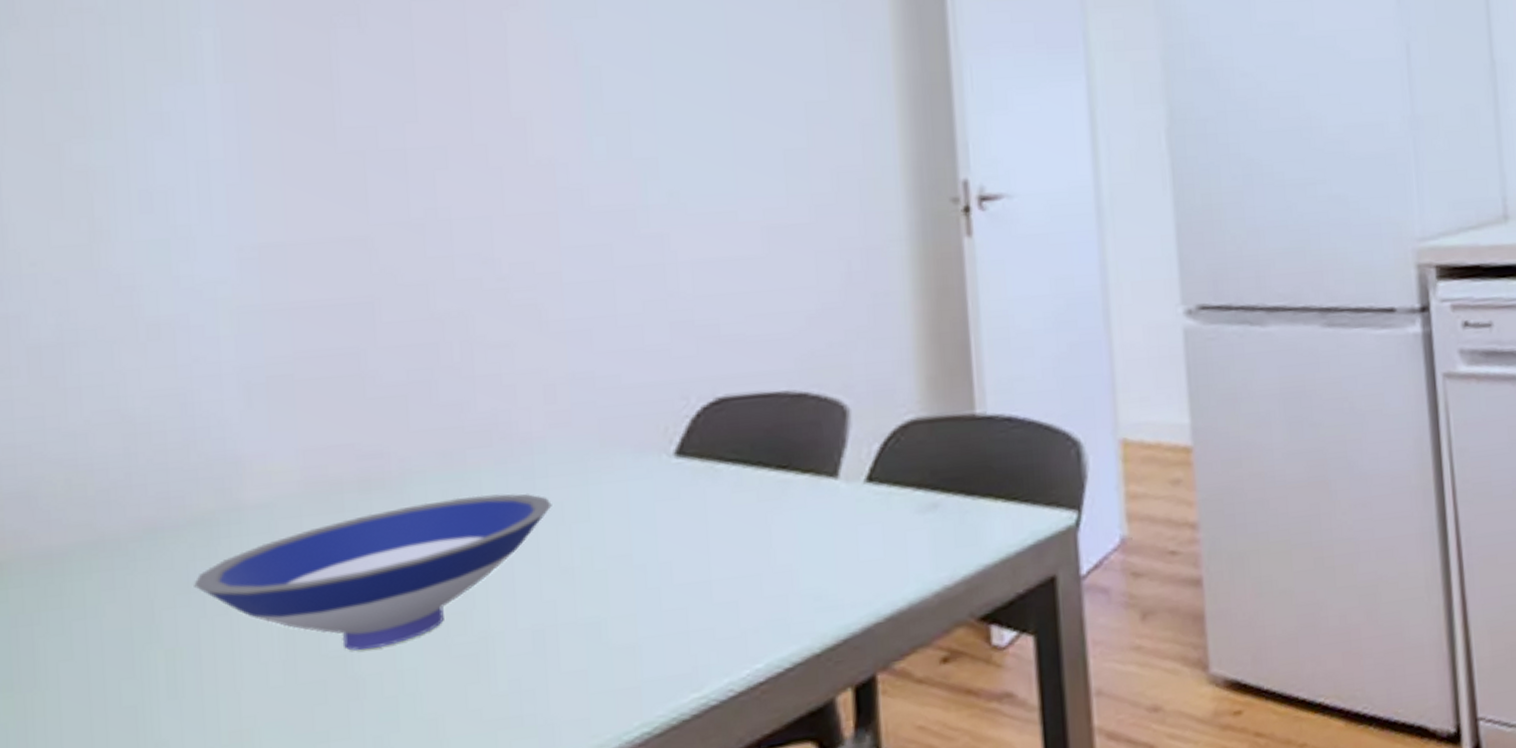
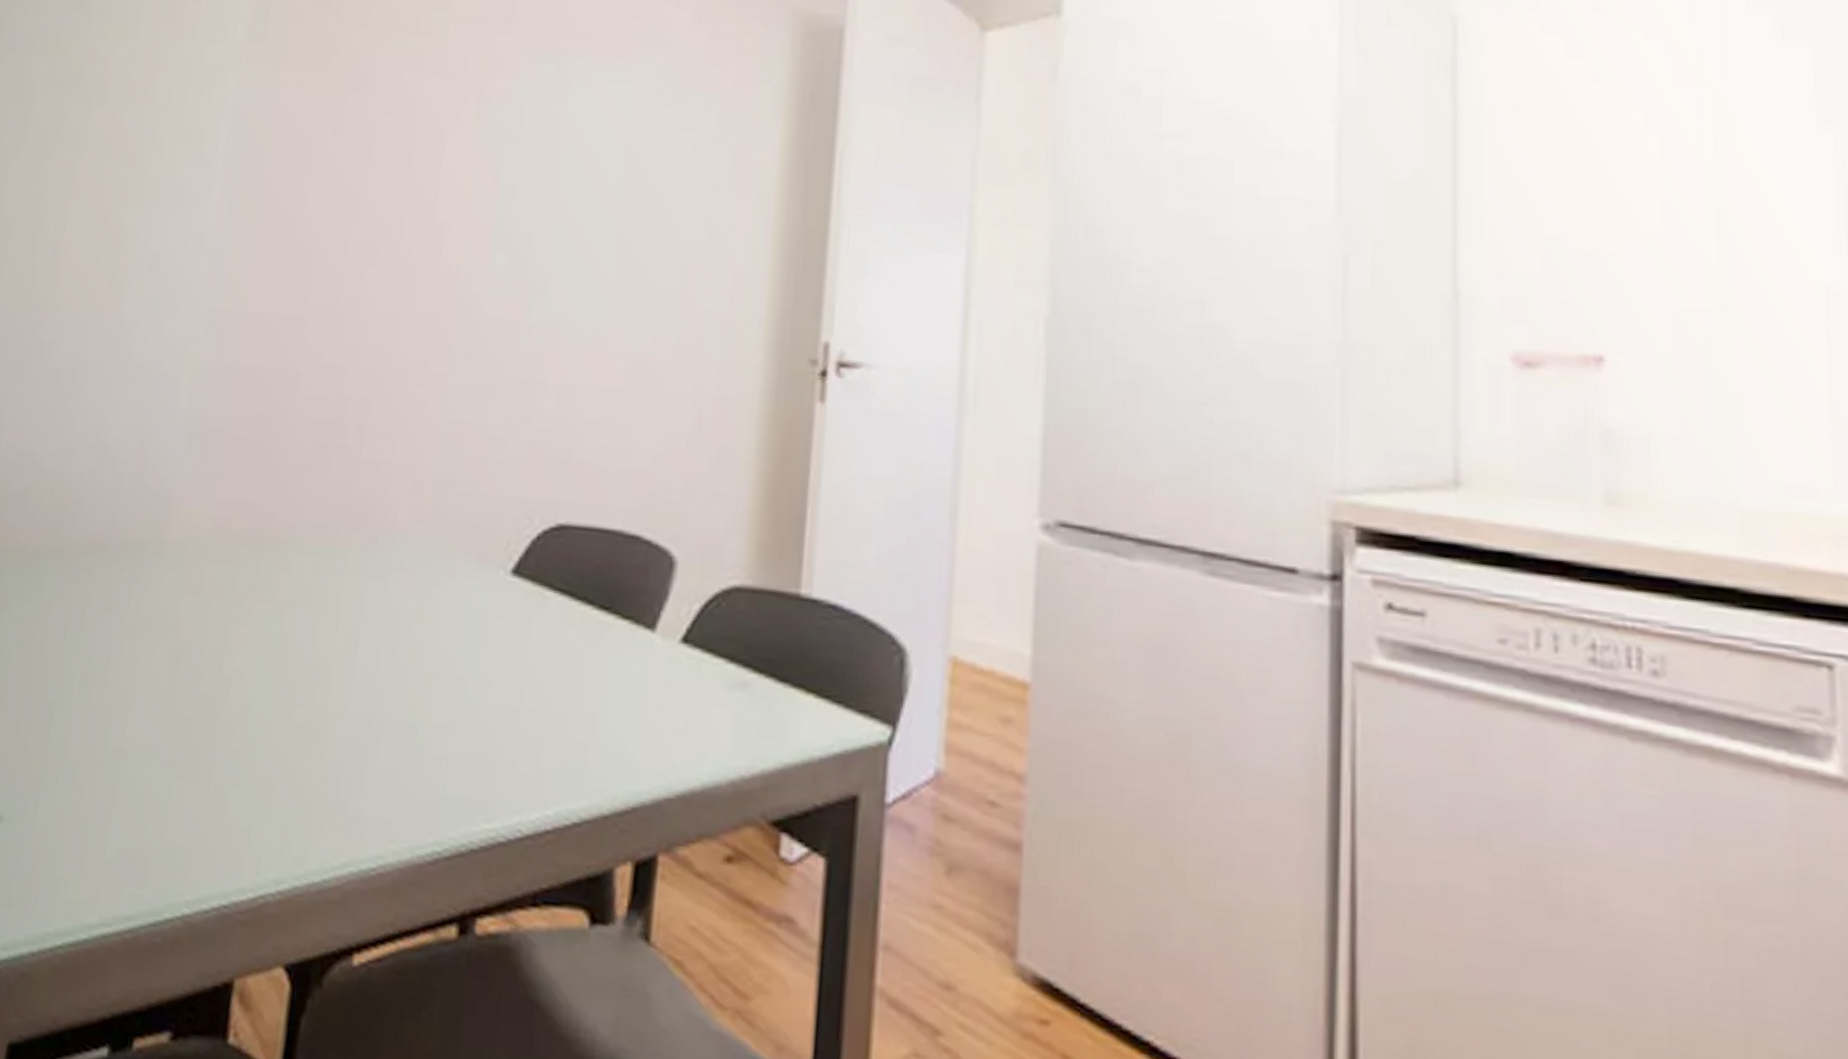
bowl: present [194,493,552,651] -> none [116,571,399,701]

